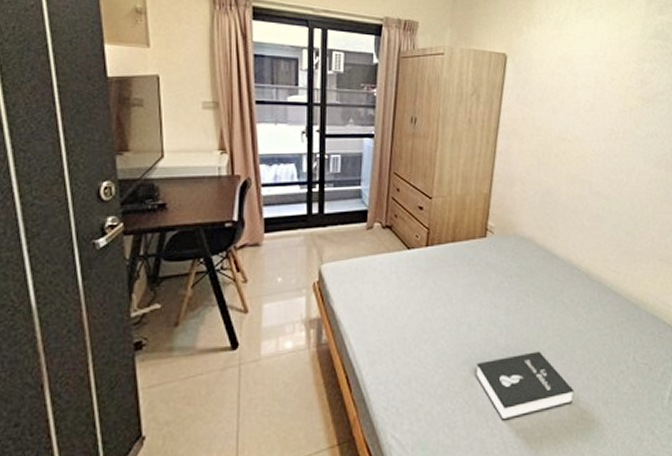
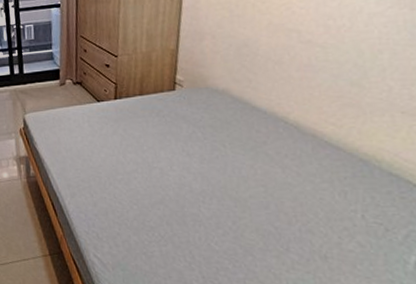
booklet: present [474,351,575,420] -> none [169,199,284,258]

